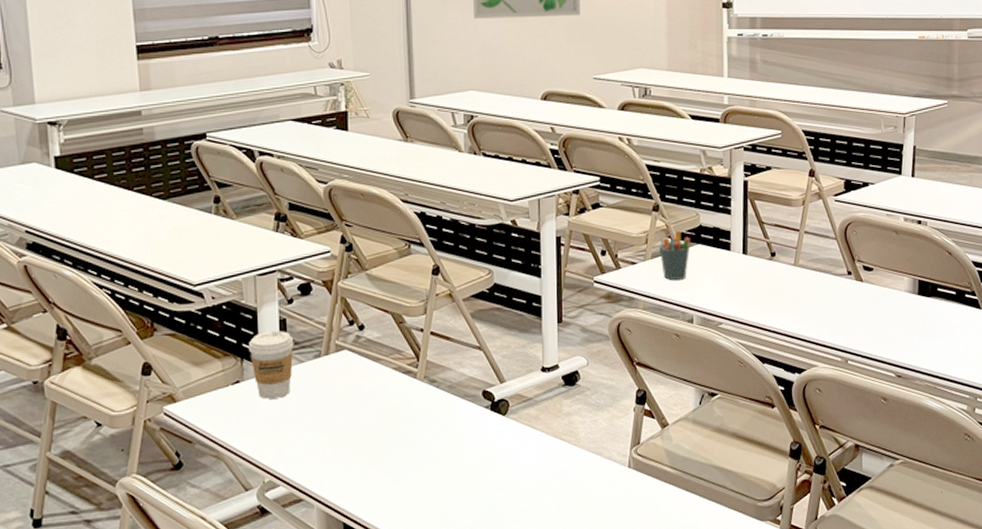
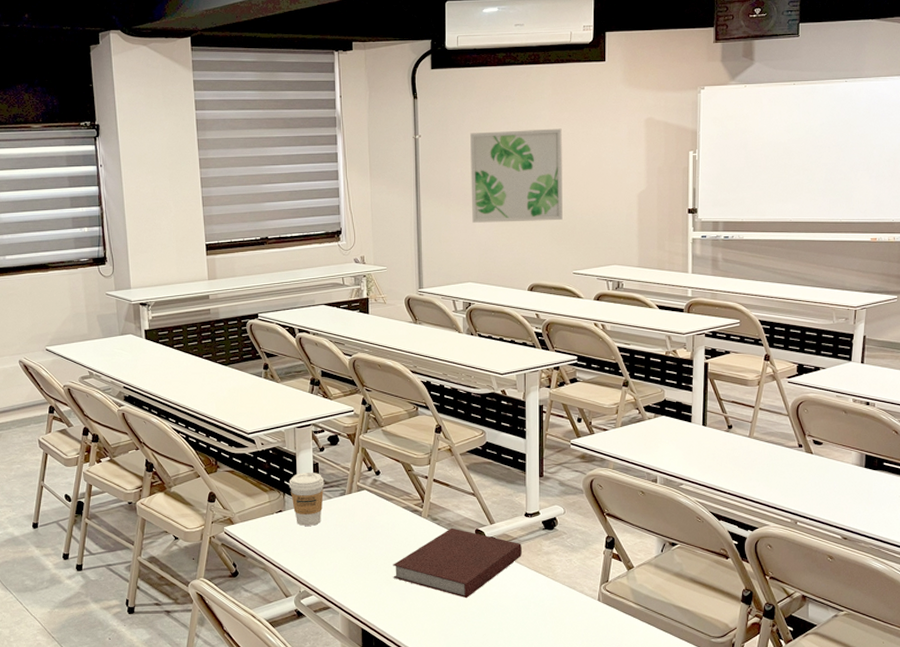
notebook: none [381,390,539,476] -> present [393,527,523,599]
pen holder: present [658,228,690,280] -> none [627,401,656,445]

